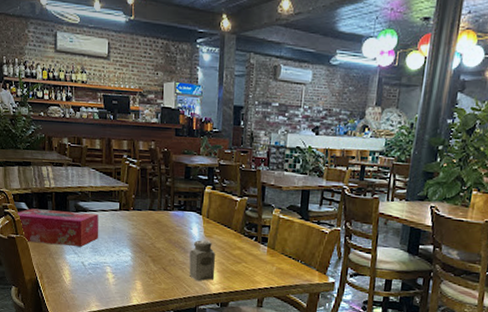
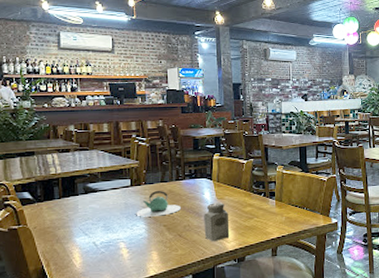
tissue box: present [15,208,99,247] -> none [17,193,111,232]
teapot: none [123,218,167,246] -> present [136,190,181,217]

